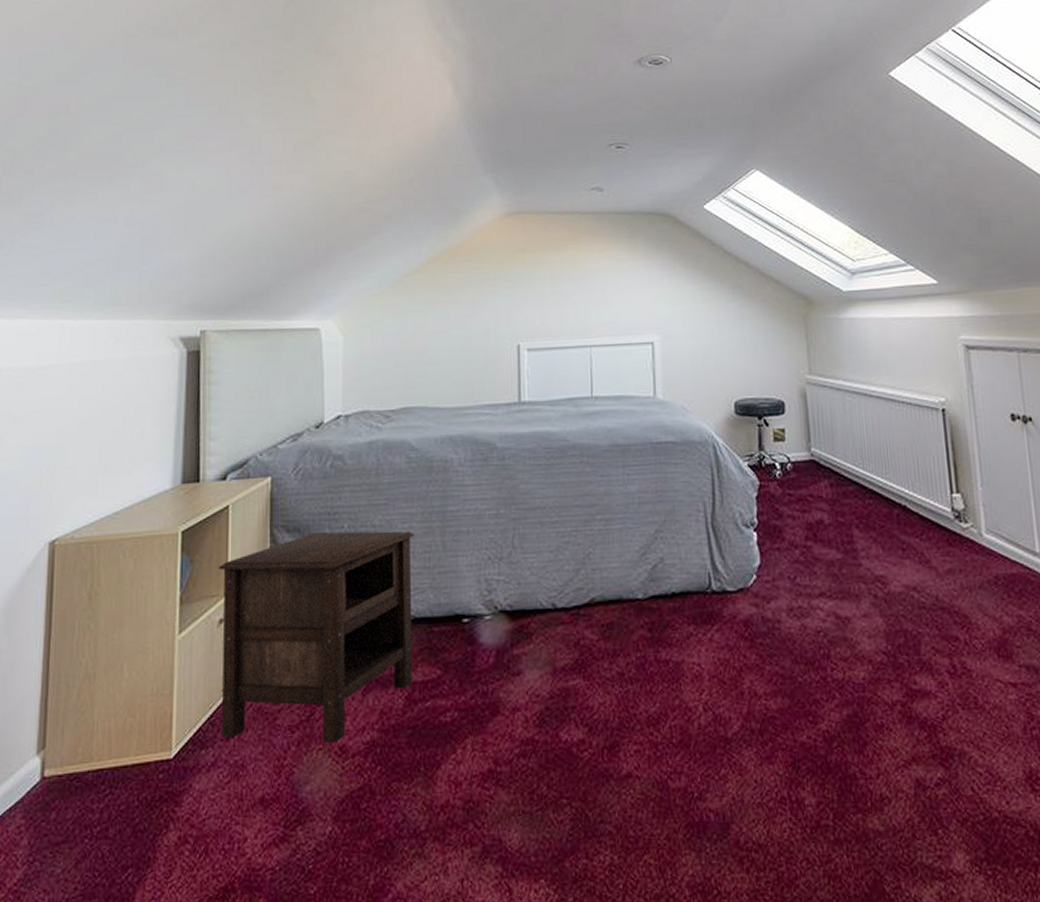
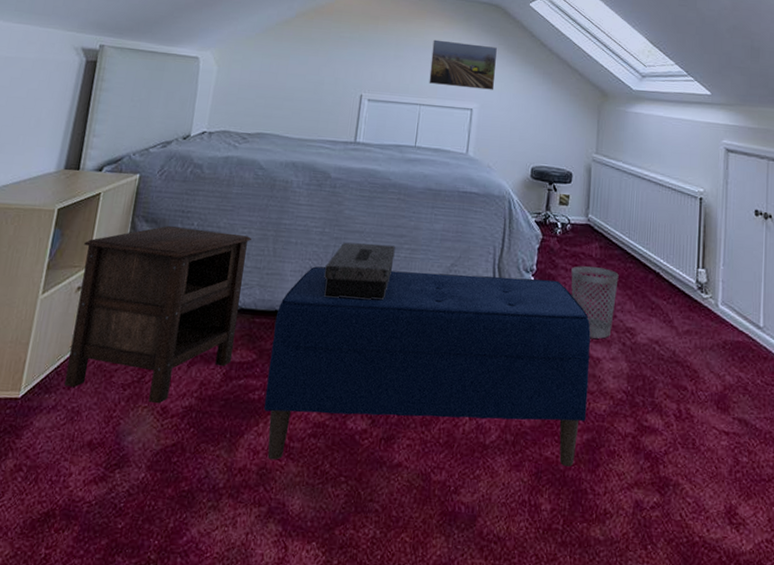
bench: none [457,532,843,790] -> present [263,266,591,468]
decorative box: none [507,518,587,590] -> present [323,242,395,301]
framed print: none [594,264,676,320] -> present [429,39,497,90]
wastebasket: none [800,509,859,594] -> present [571,266,619,339]

